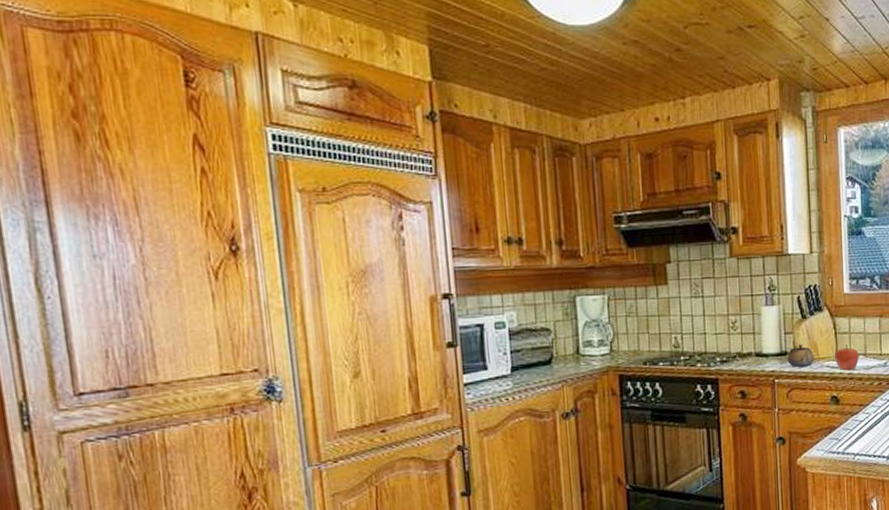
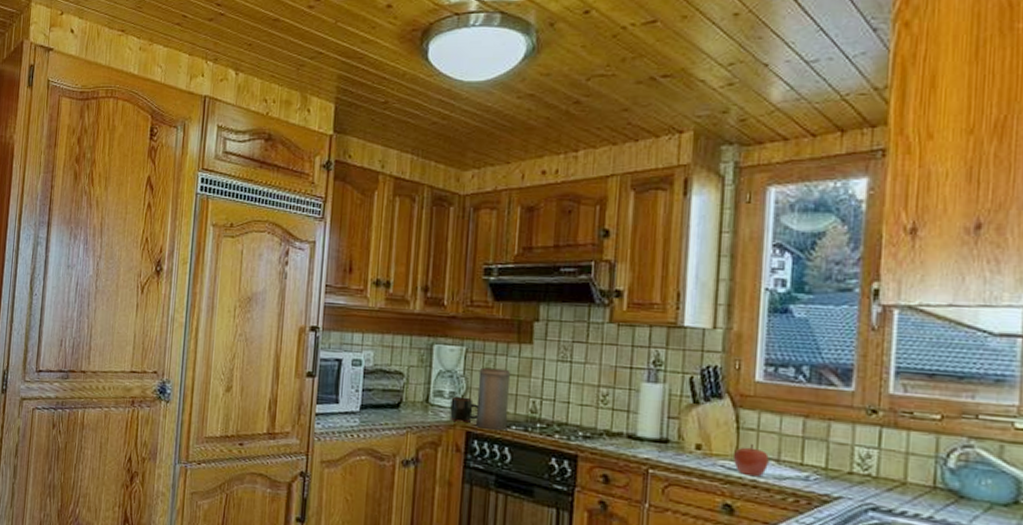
mug: none [600,343,627,367] -> present [450,396,478,423]
canister: none [623,311,656,371] -> present [475,367,511,431]
teapot: present [787,344,815,367] -> none [667,433,706,461]

